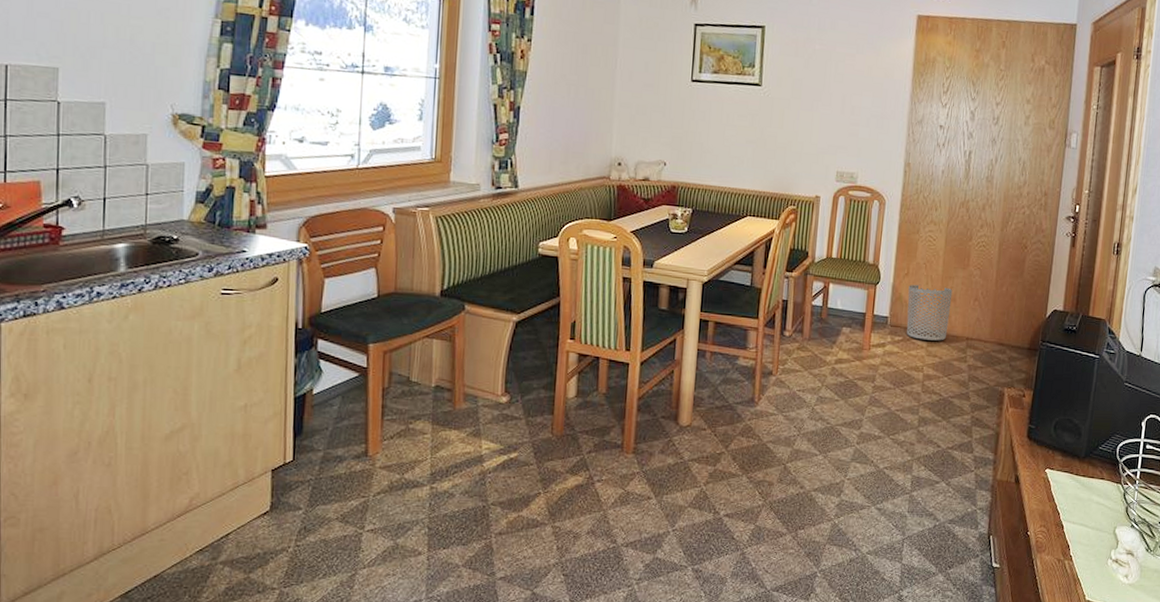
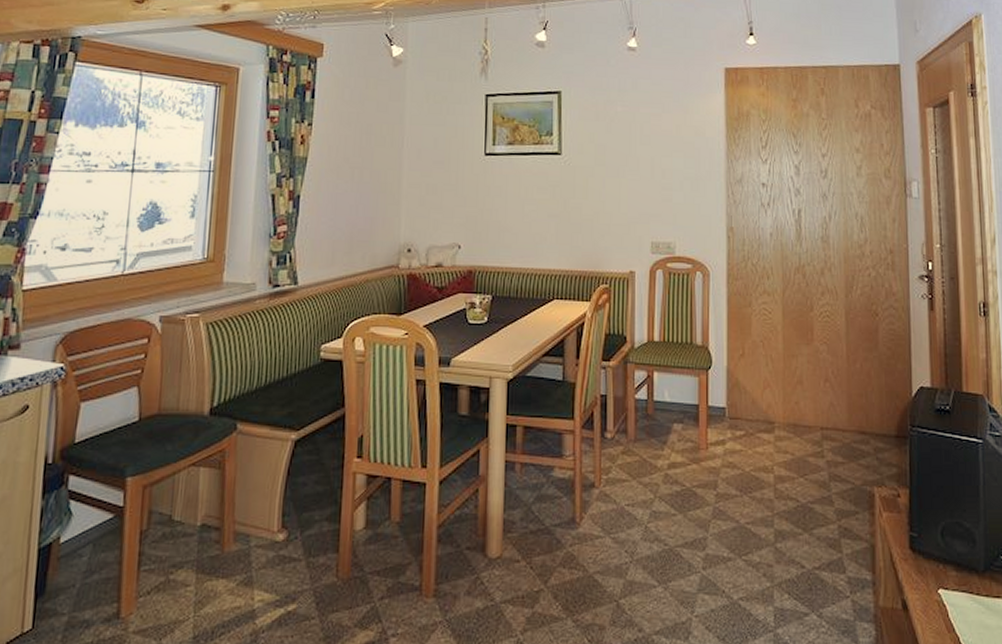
waste bin: present [906,284,953,341] -> none [746,366,798,433]

